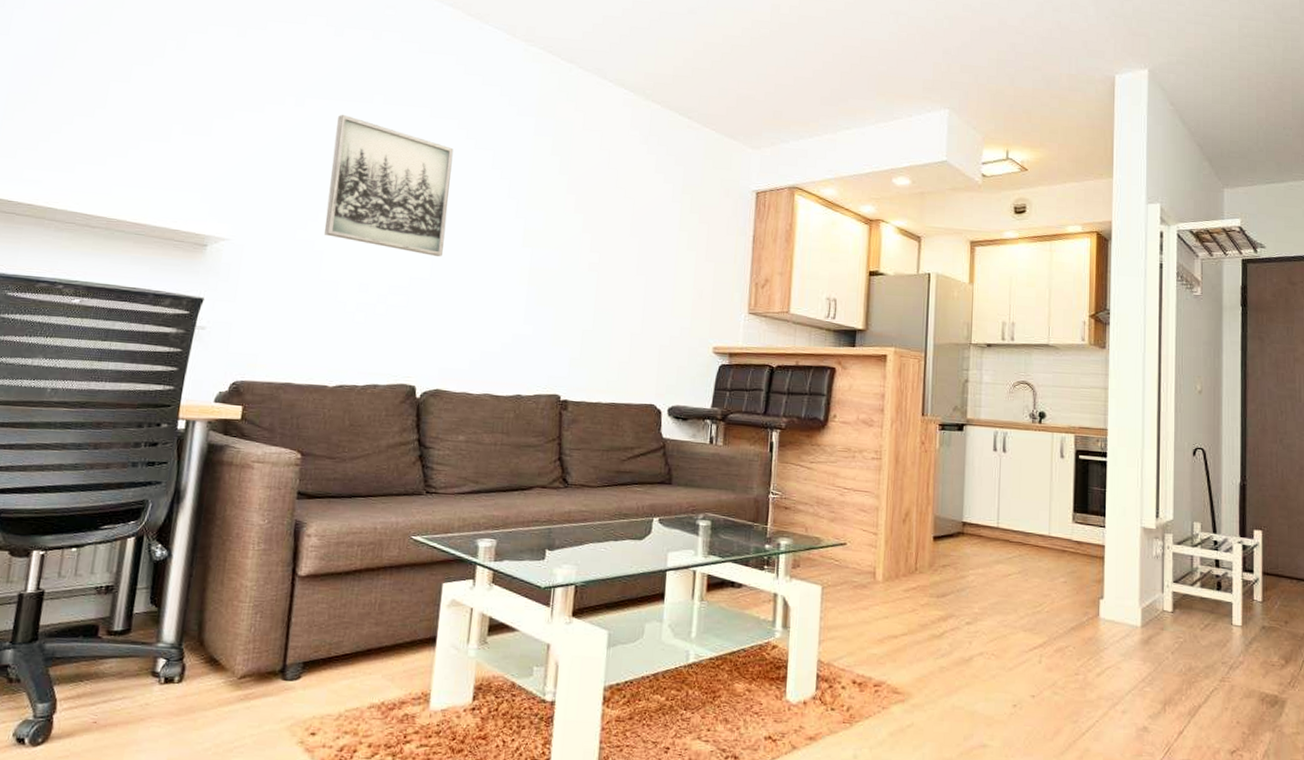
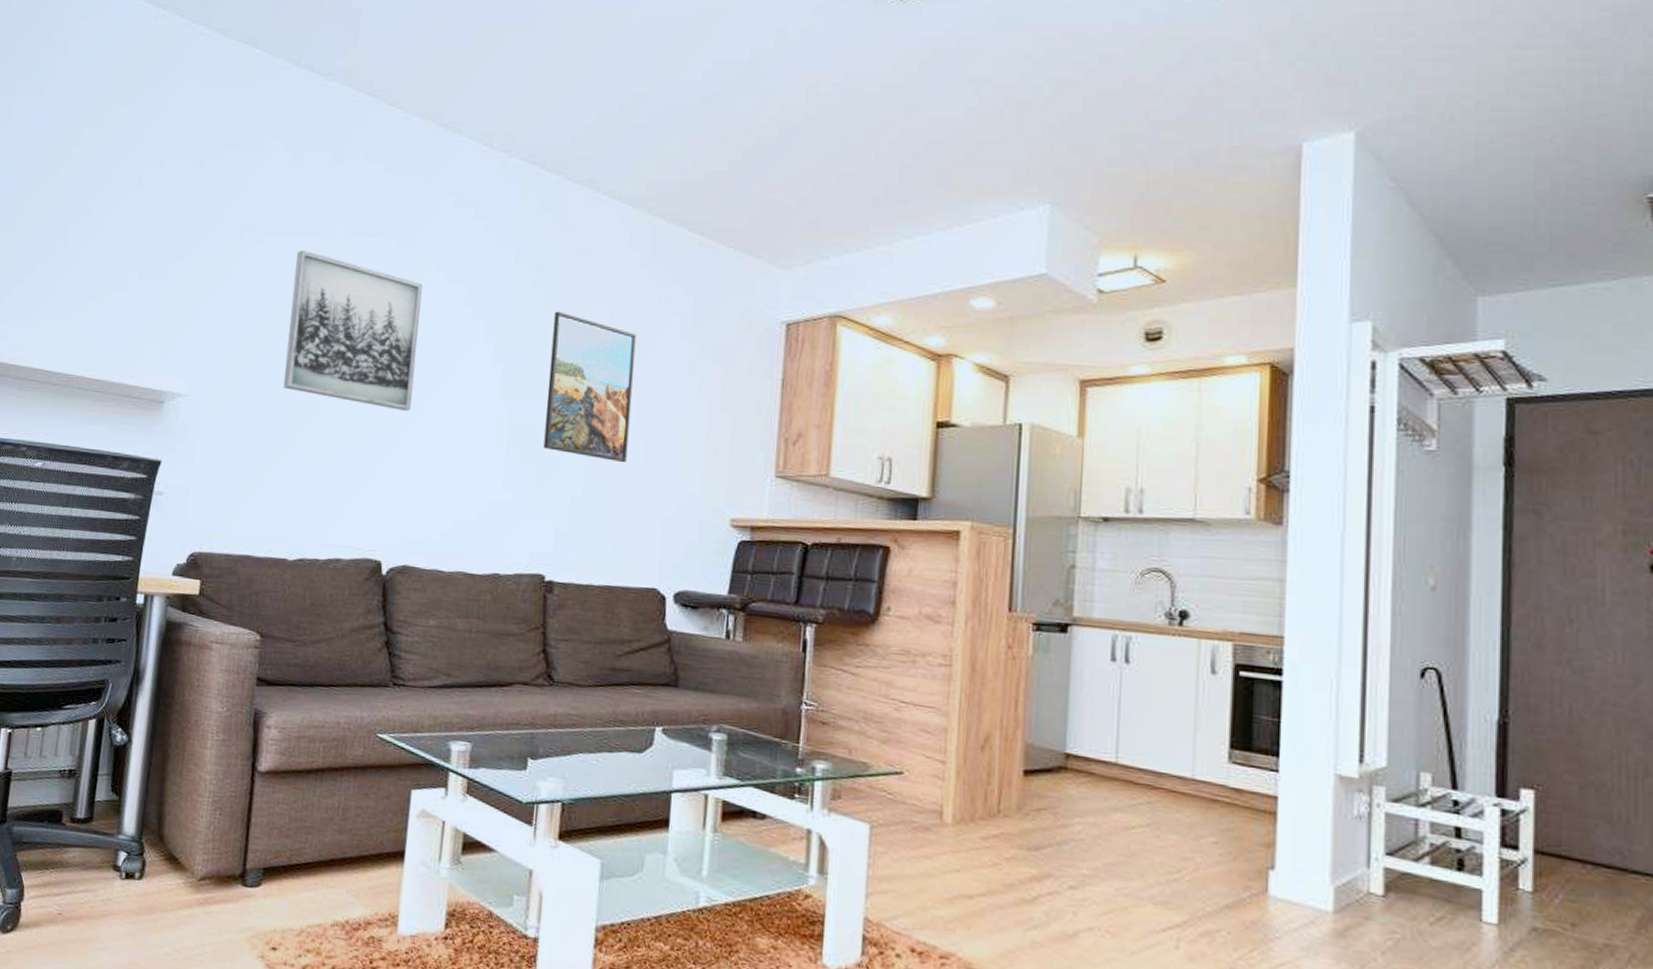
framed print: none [559,176,637,302] -> present [543,311,636,463]

